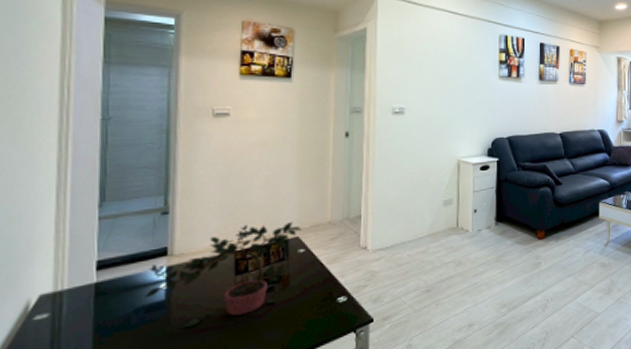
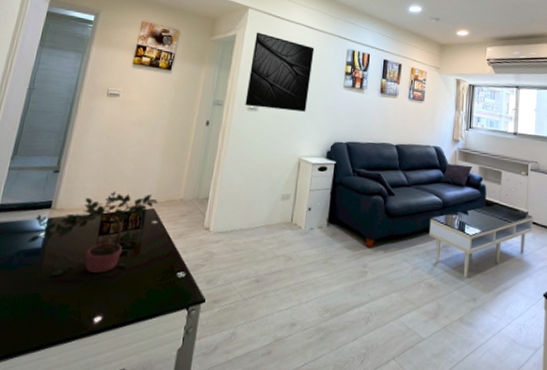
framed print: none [388,23,462,110] -> present [245,32,315,112]

